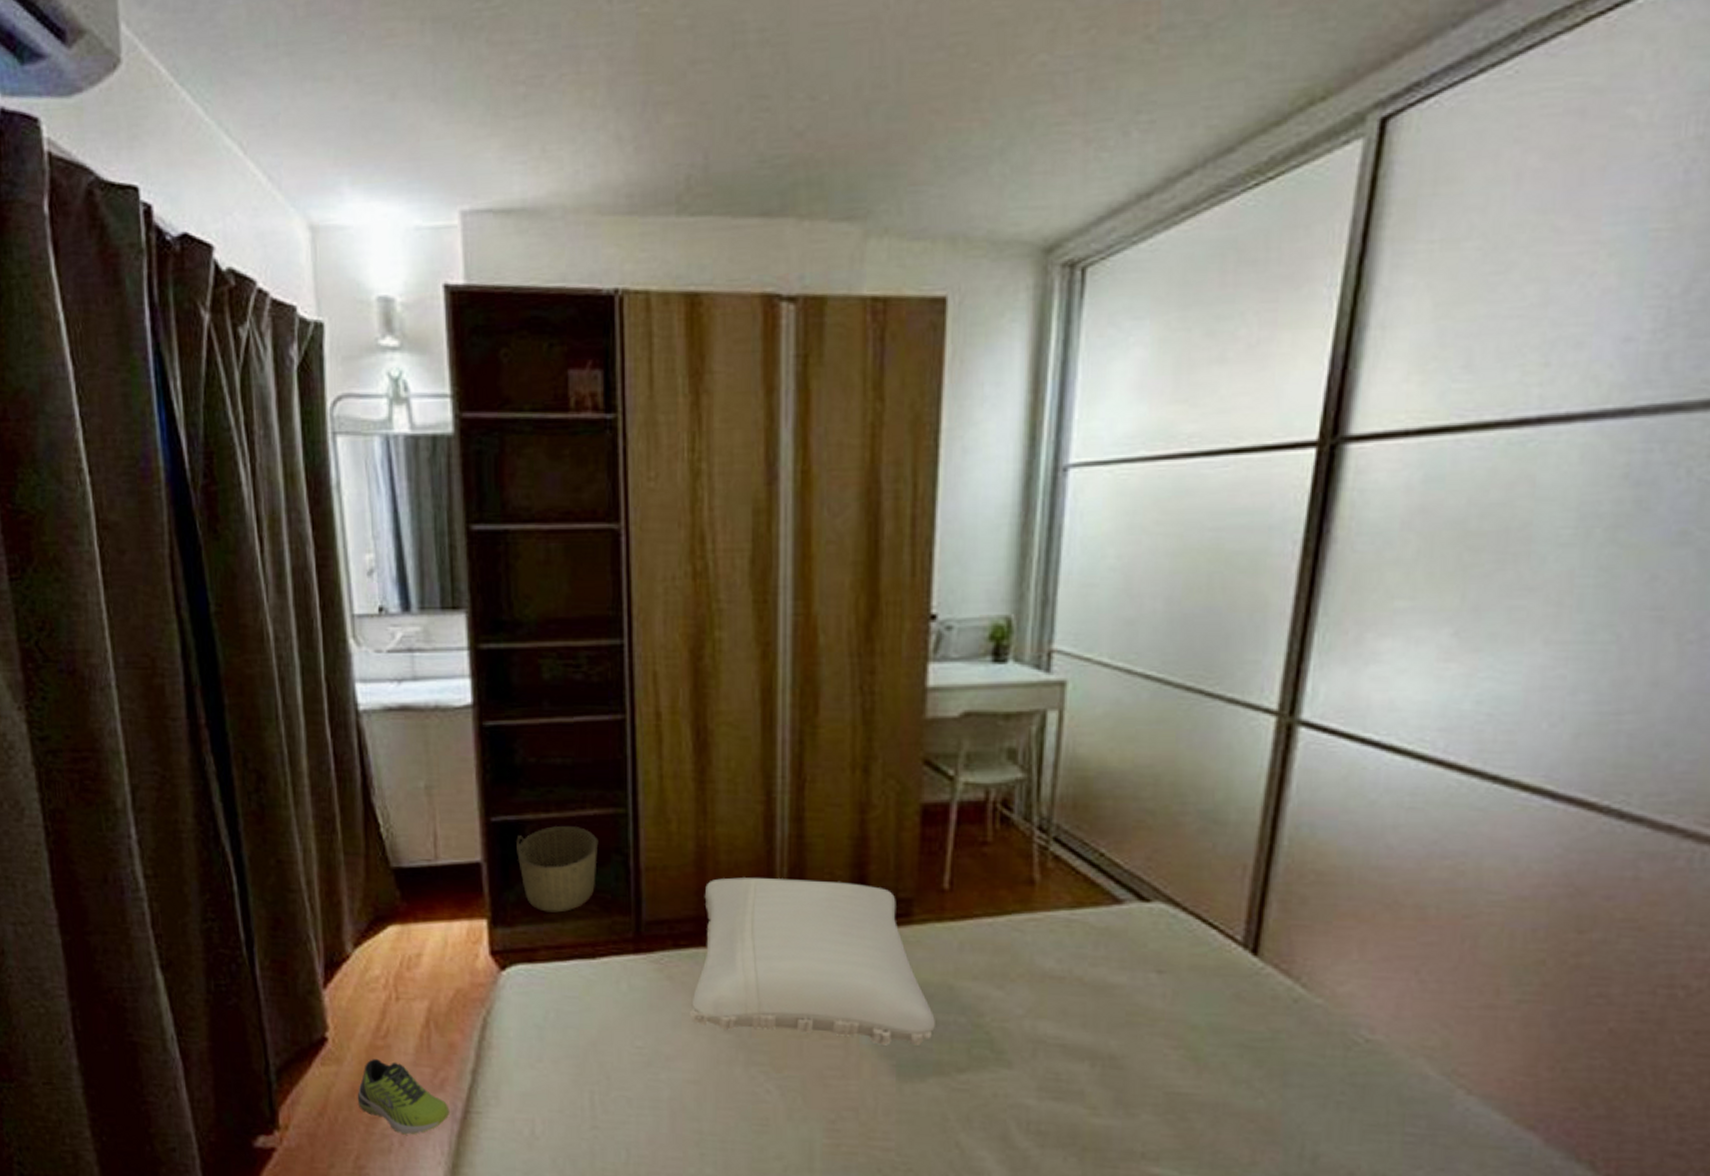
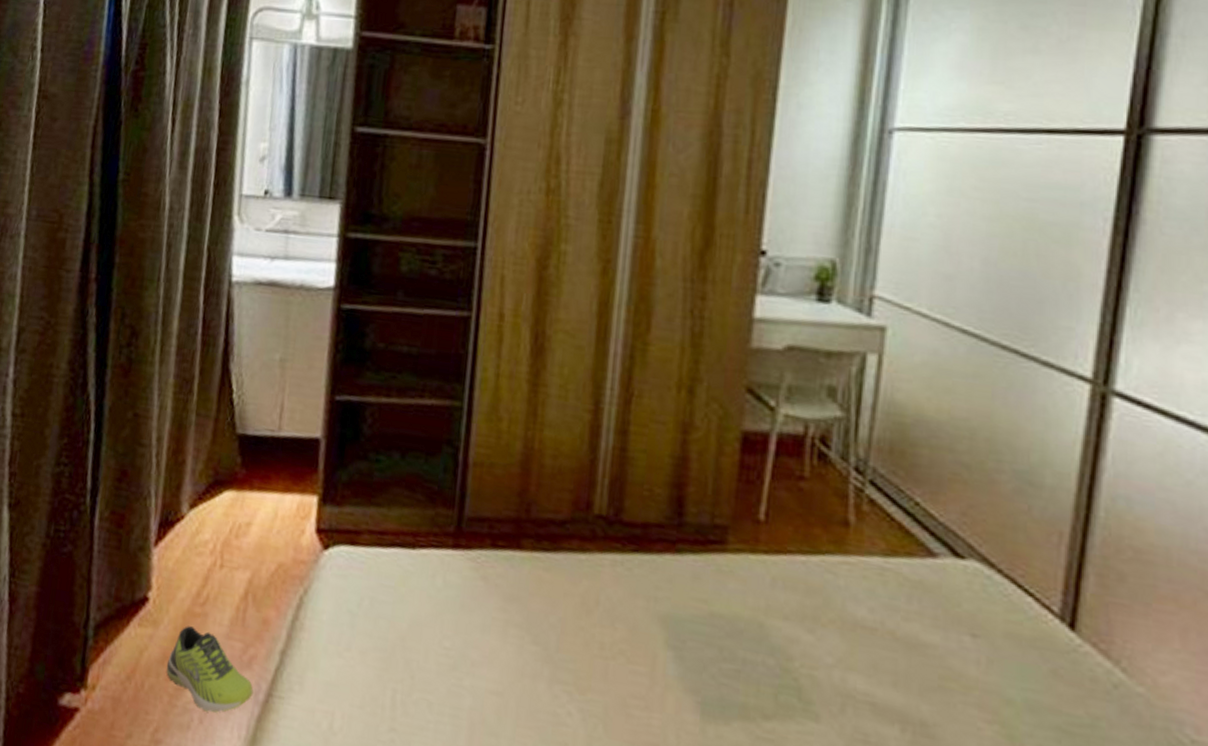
basket: present [516,825,599,913] -> none [354,411,433,498]
pillow: present [690,877,935,1046] -> none [500,482,743,684]

